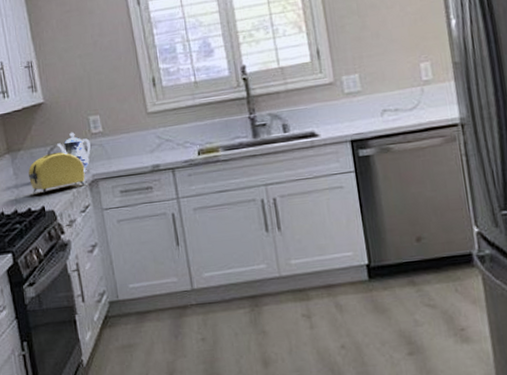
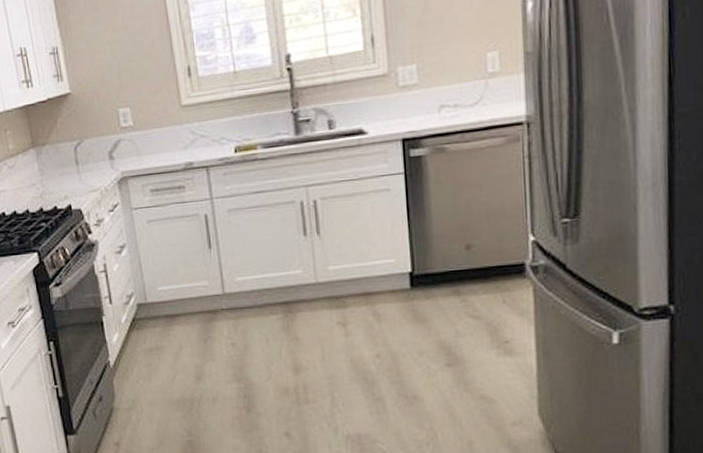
toaster: present [28,152,85,195] -> none [54,147,114,192]
teapot: present [56,132,91,173] -> none [83,125,120,170]

